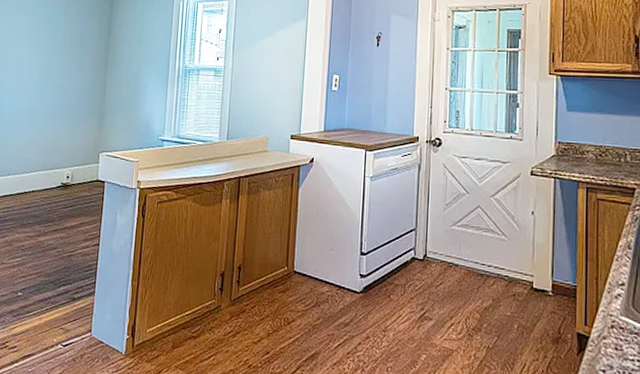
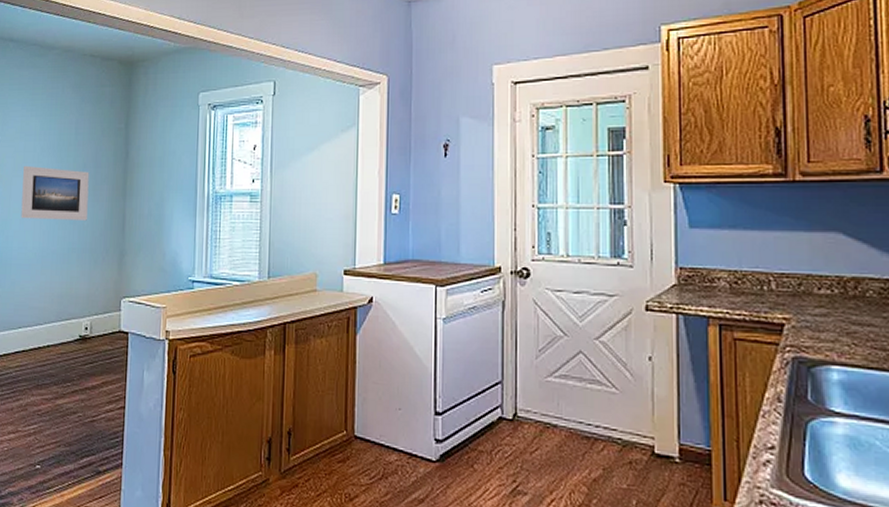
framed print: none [13,36,76,86] -> present [21,165,89,221]

